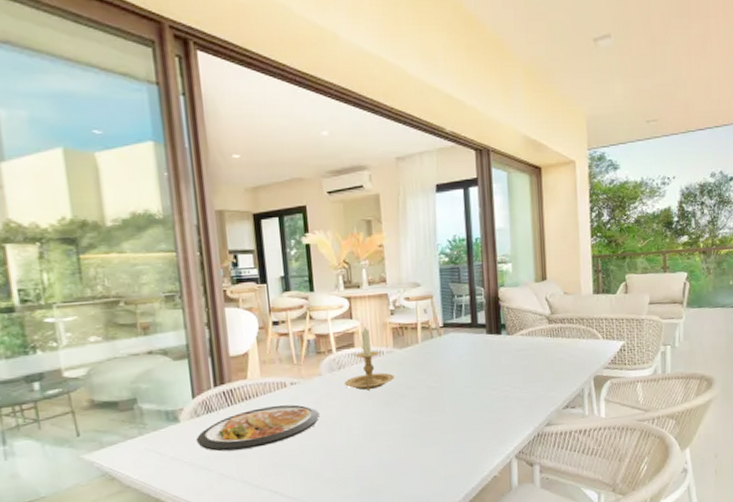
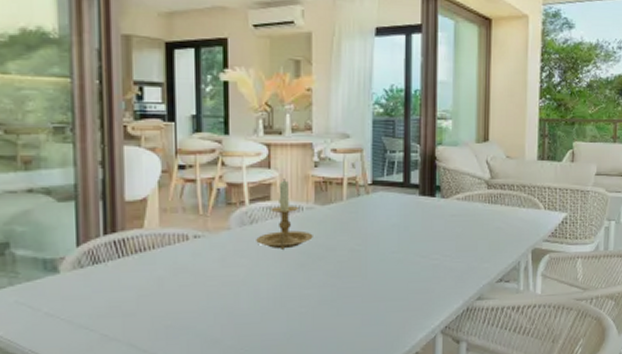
dish: present [197,404,320,452] -> none [78,260,225,309]

